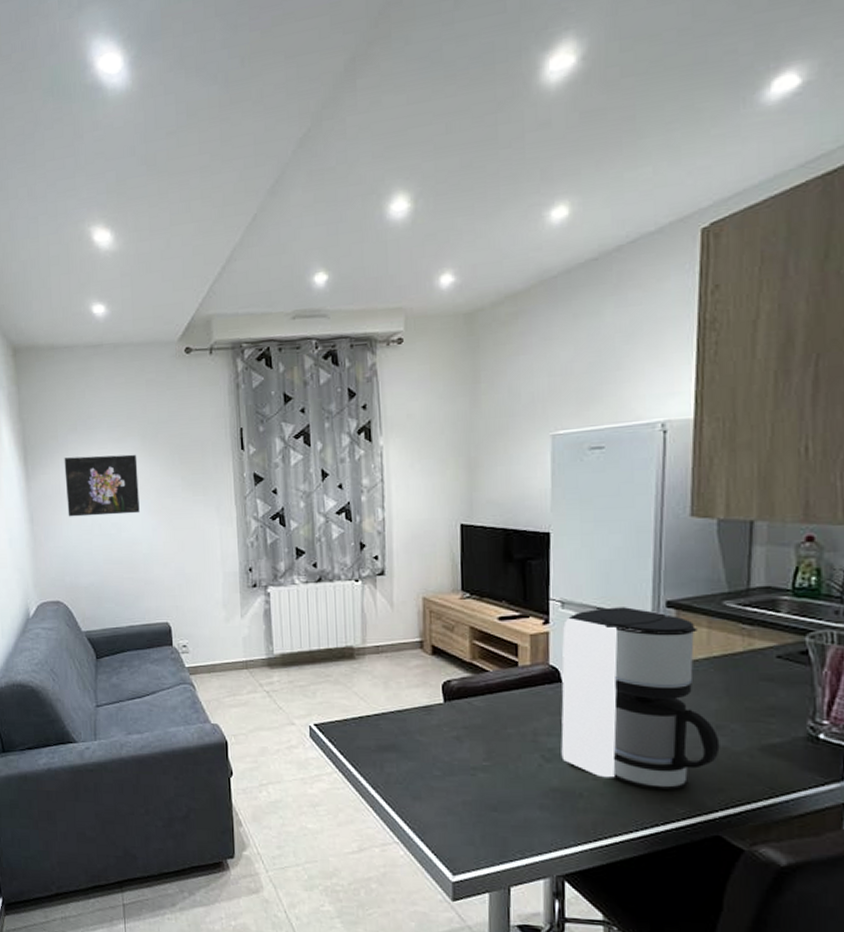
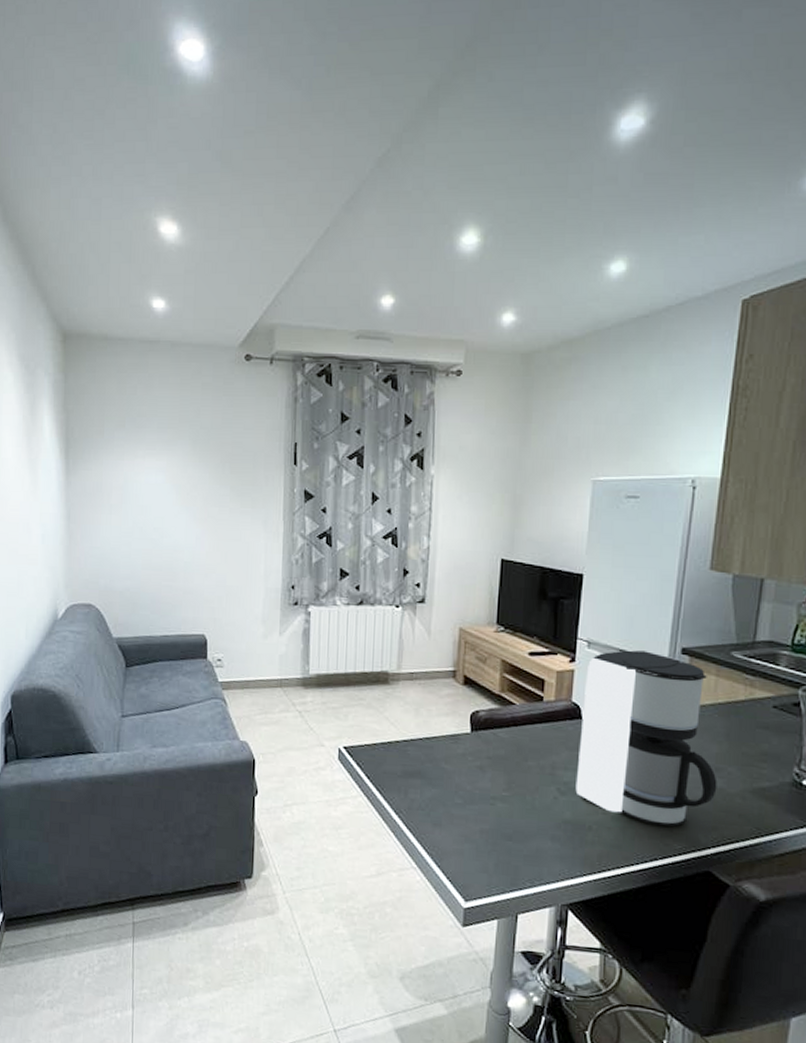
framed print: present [64,454,140,517] -> none [108,455,186,520]

